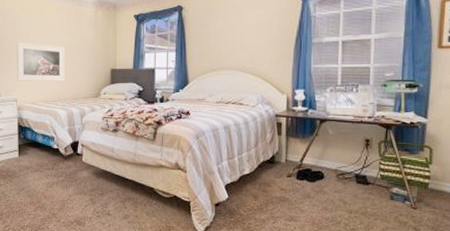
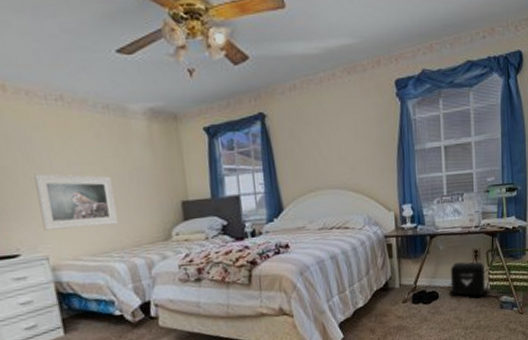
air purifier: none [337,147,376,183] -> present [450,262,485,296]

